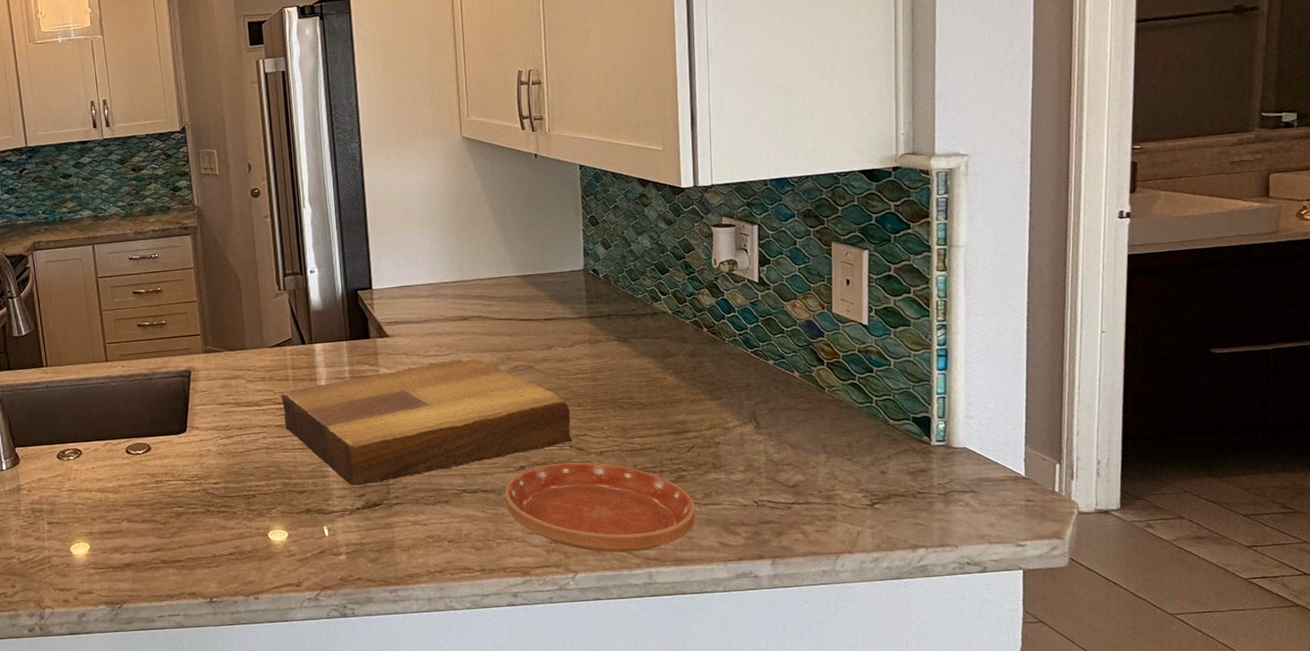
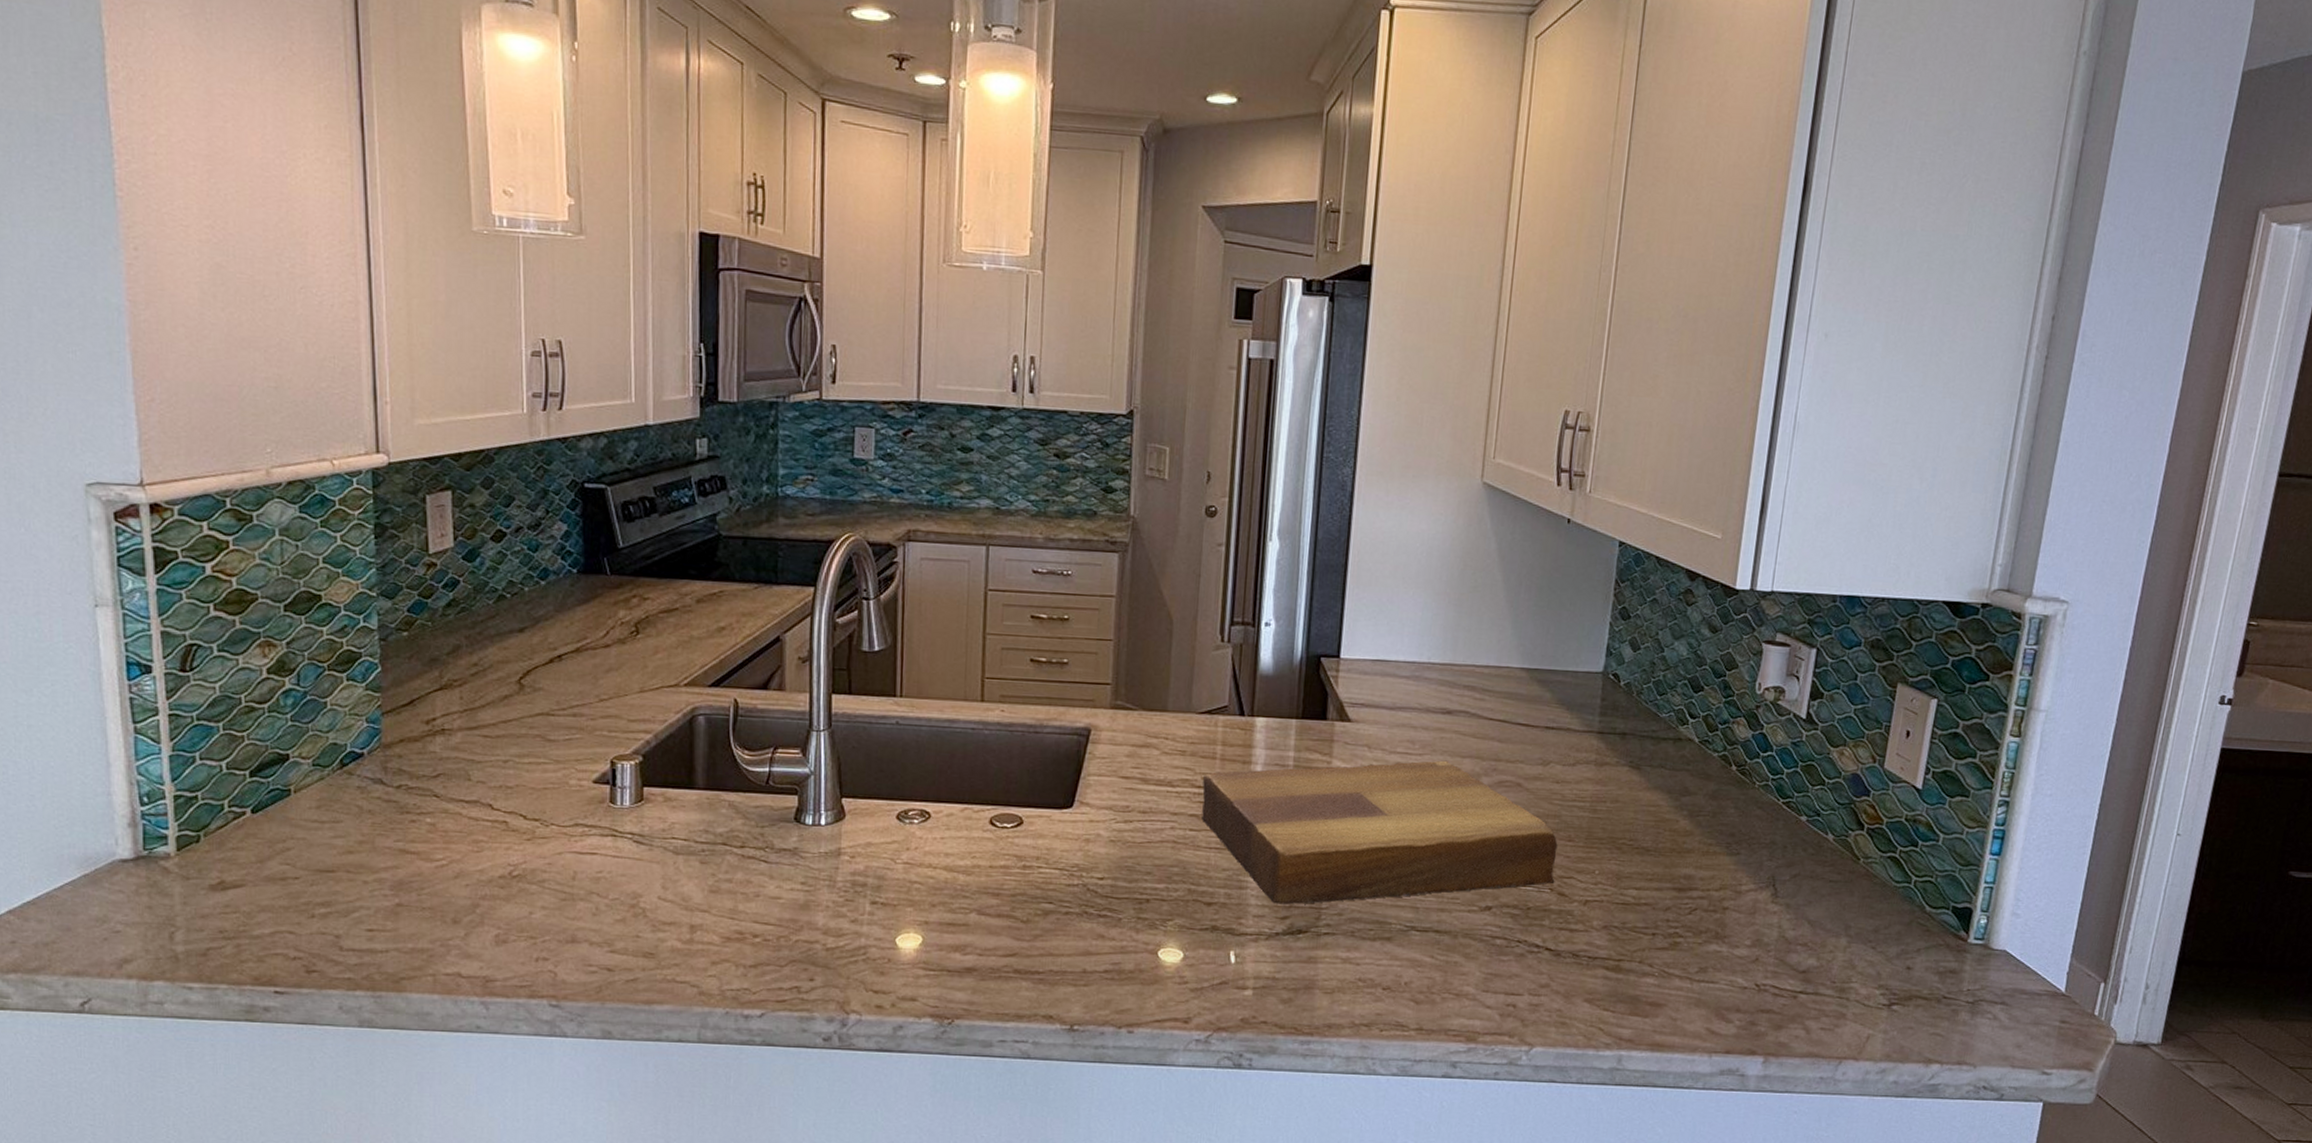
saucer: present [504,462,696,553] -> none [1461,908,1687,1029]

